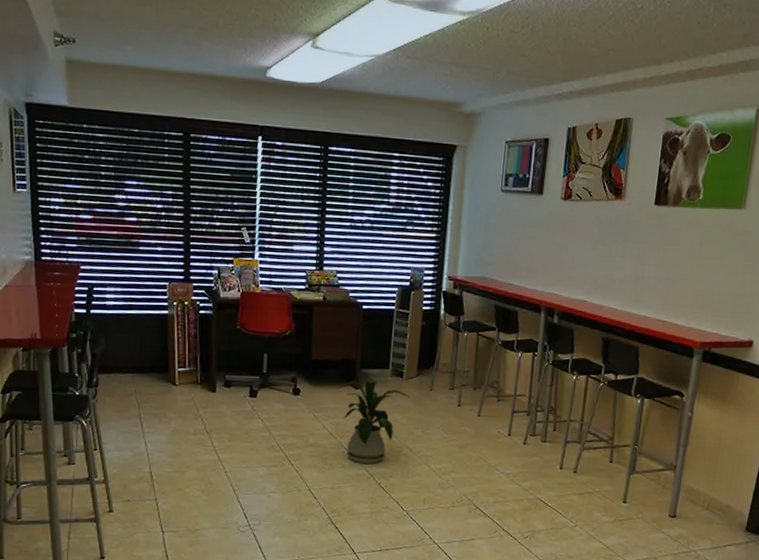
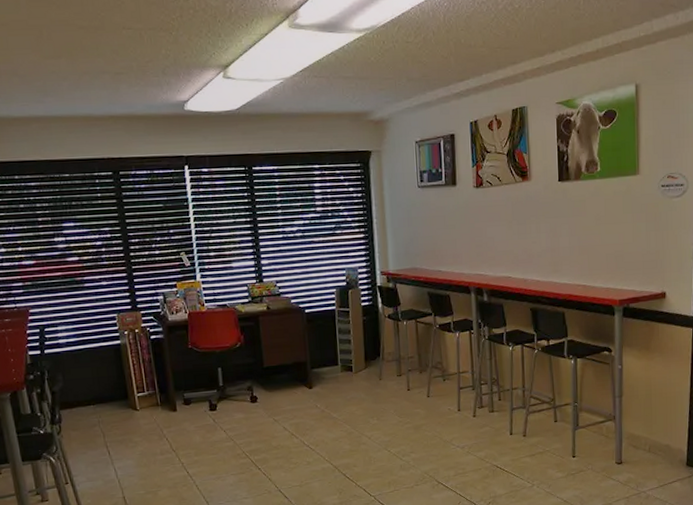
house plant: present [336,380,410,465] -> none [291,378,361,459]

